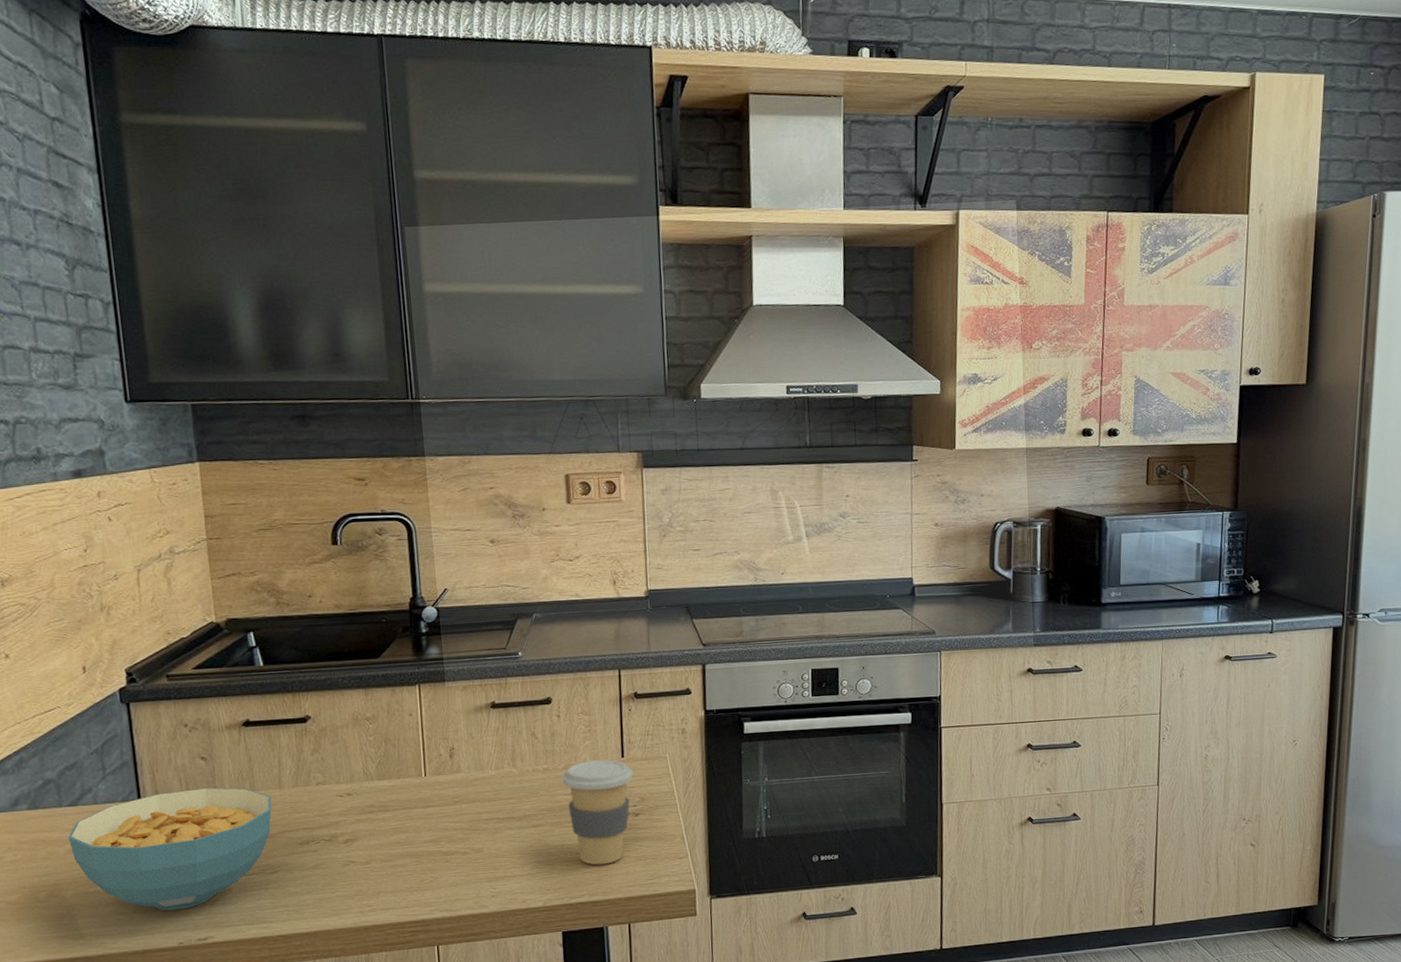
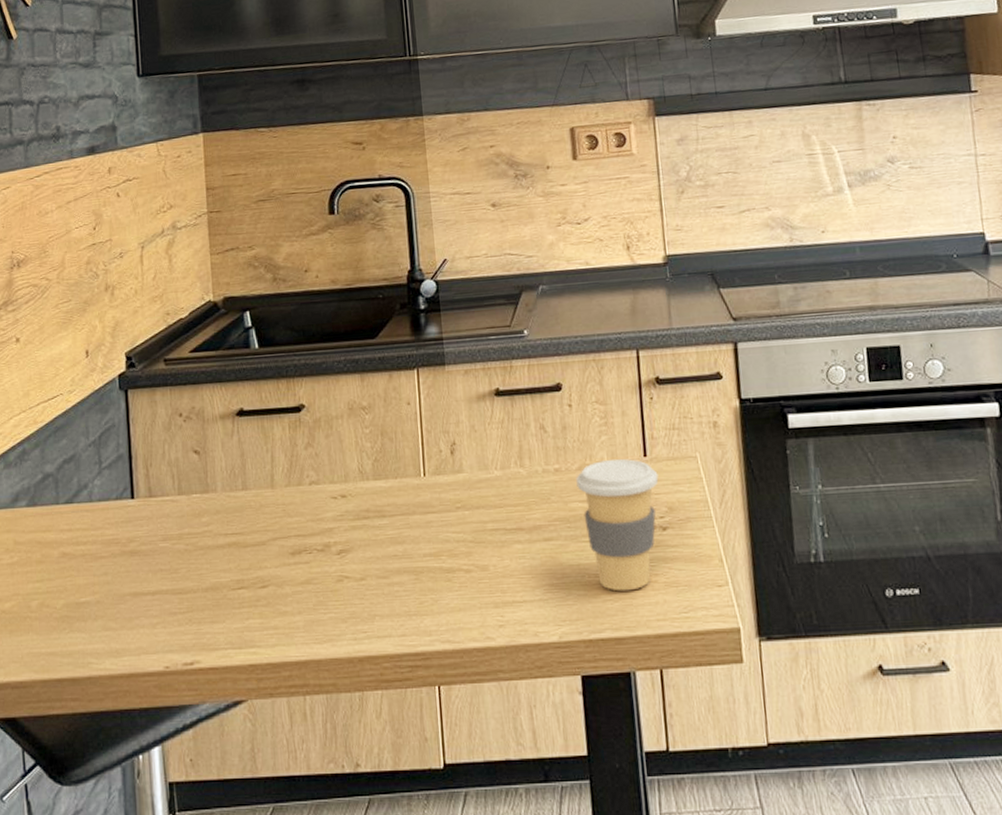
cereal bowl: present [68,787,272,911] -> none [63,485,264,628]

